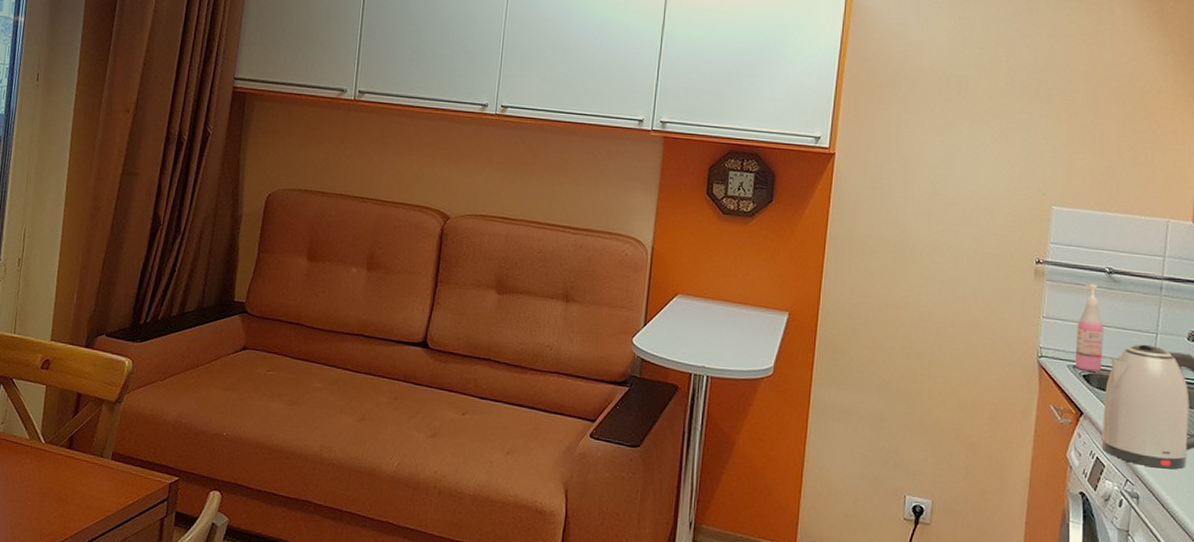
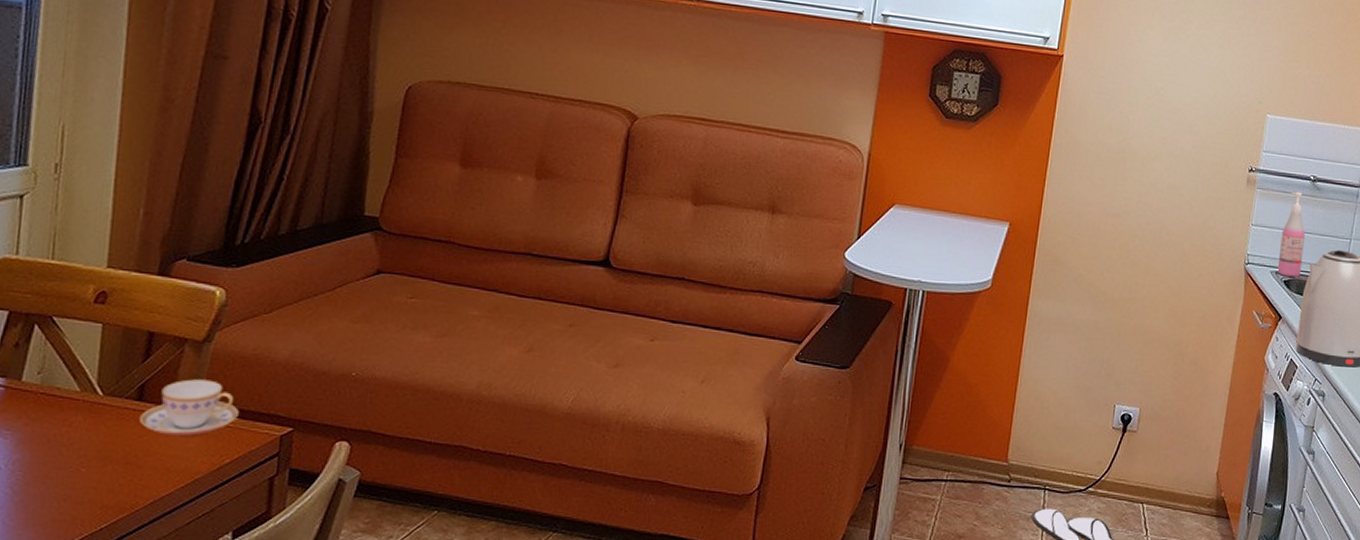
teacup: none [69,433,140,481] -> present [140,379,239,437]

